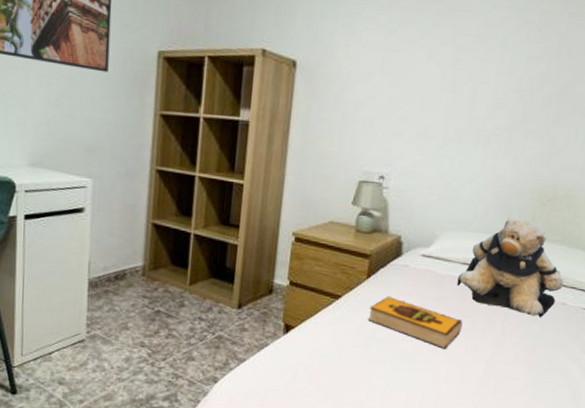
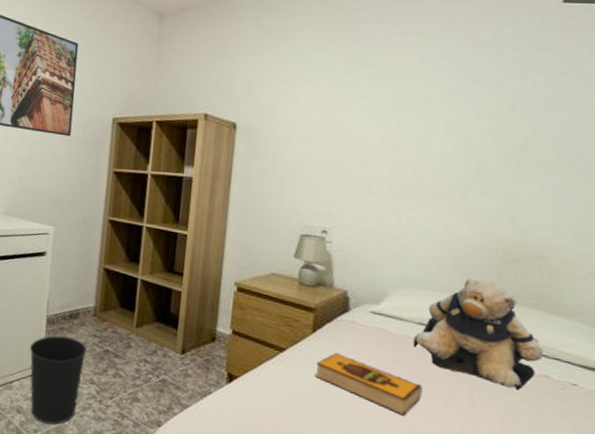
wastebasket: none [69,299,136,394] -> present [29,335,87,425]

